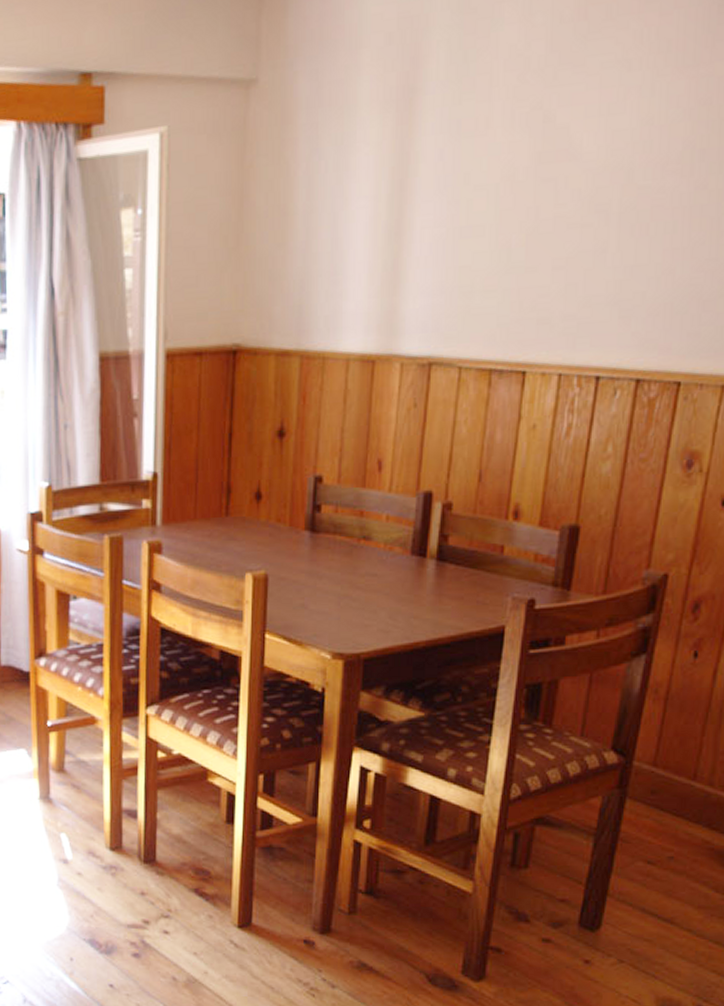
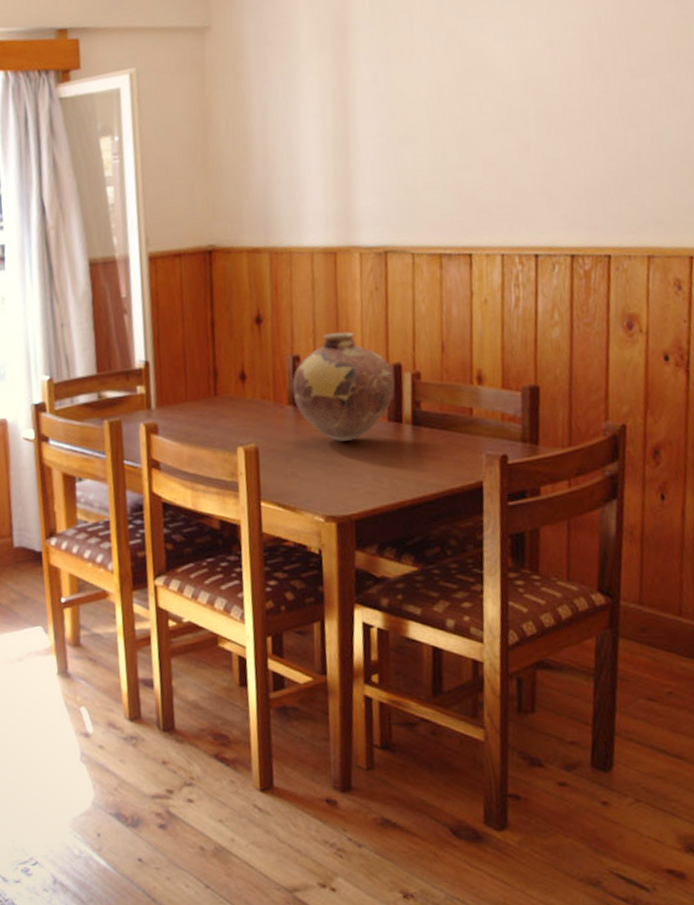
vase: none [311,452,423,574] -> present [292,332,395,442]

